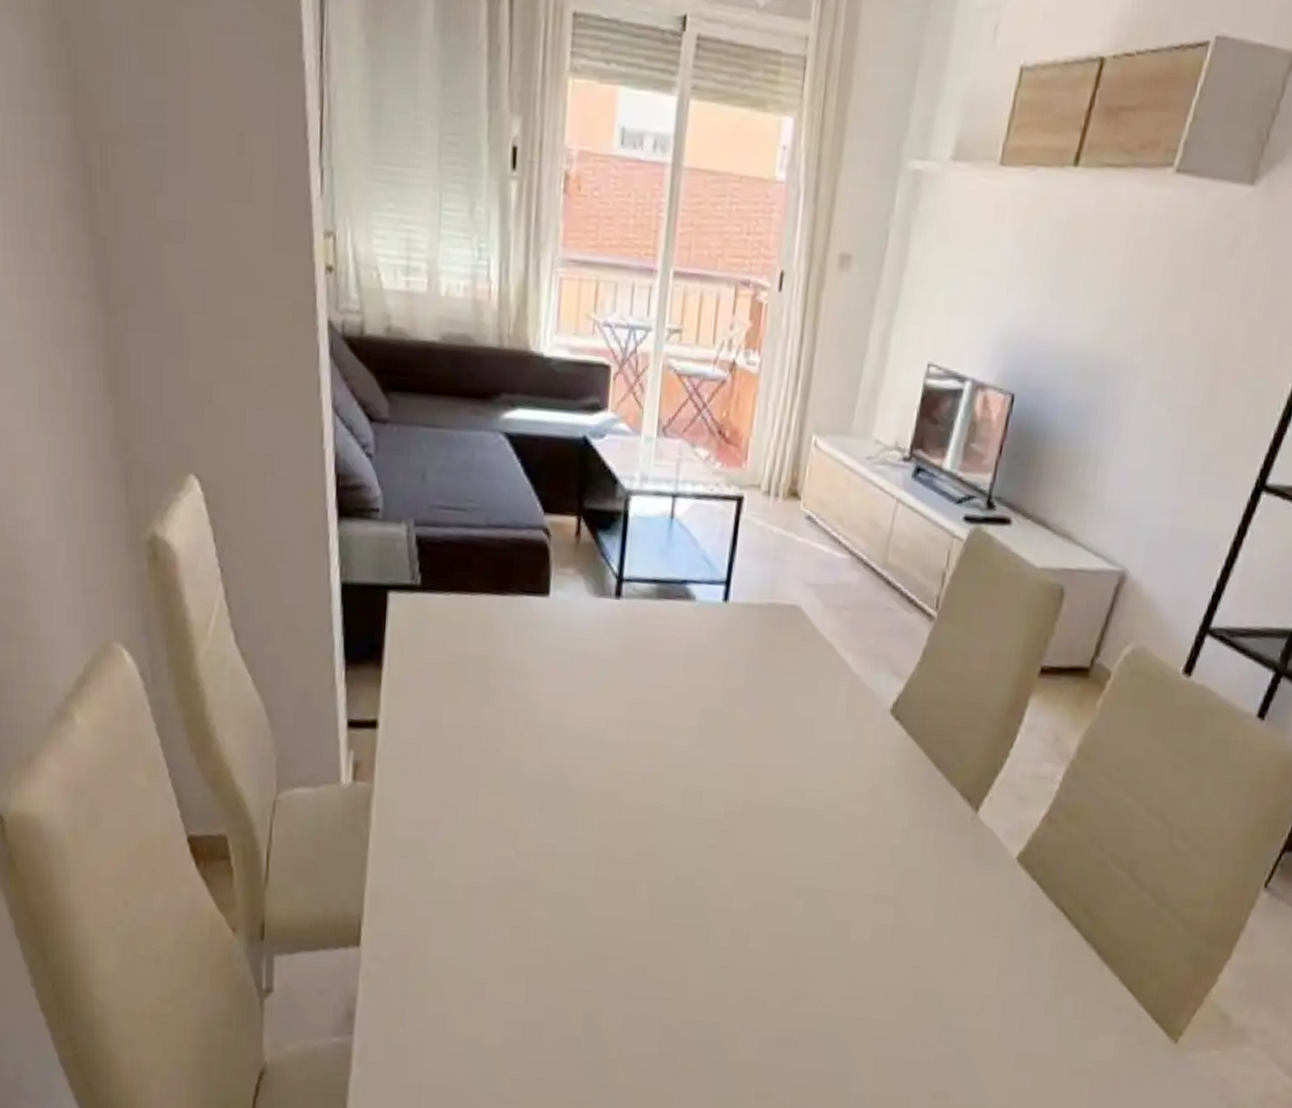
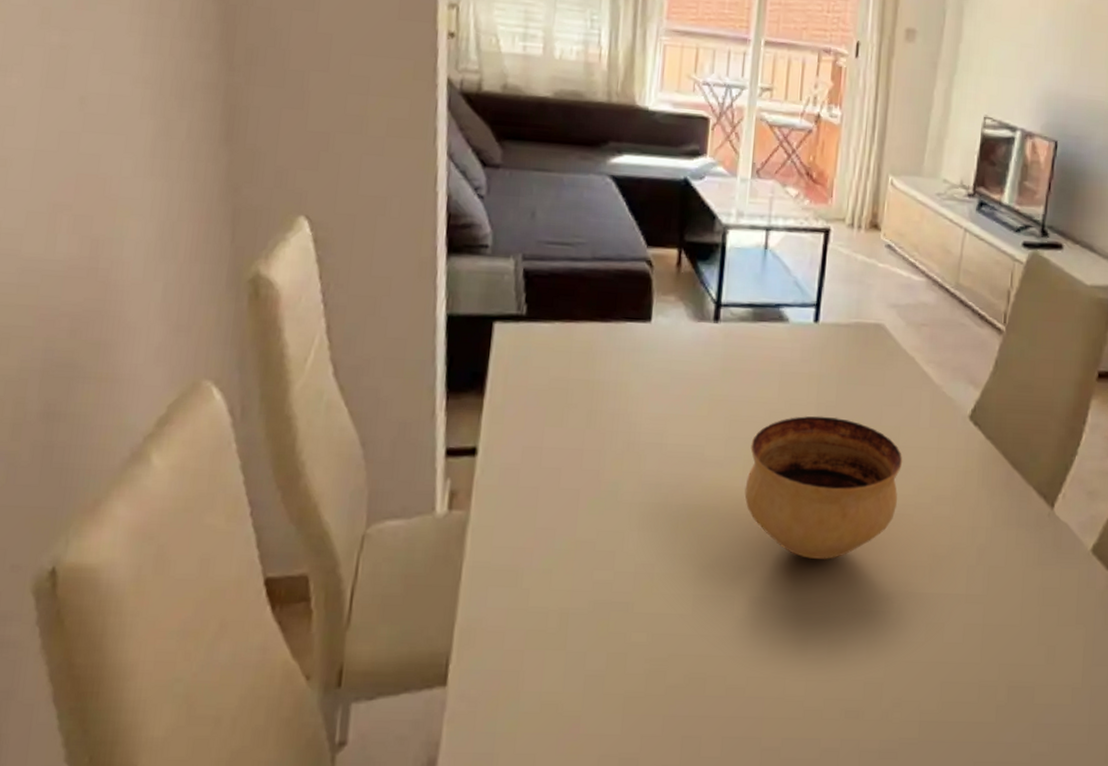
bowl: none [646,702,815,851] -> present [744,415,903,559]

